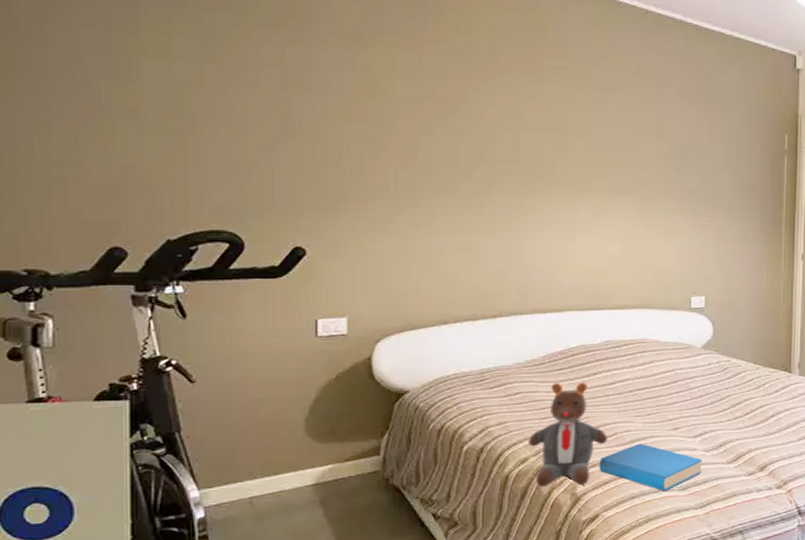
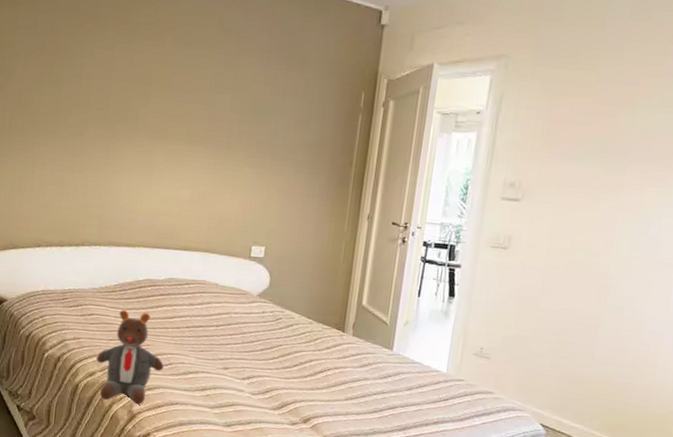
book: present [599,443,702,492] -> none [154,376,248,425]

